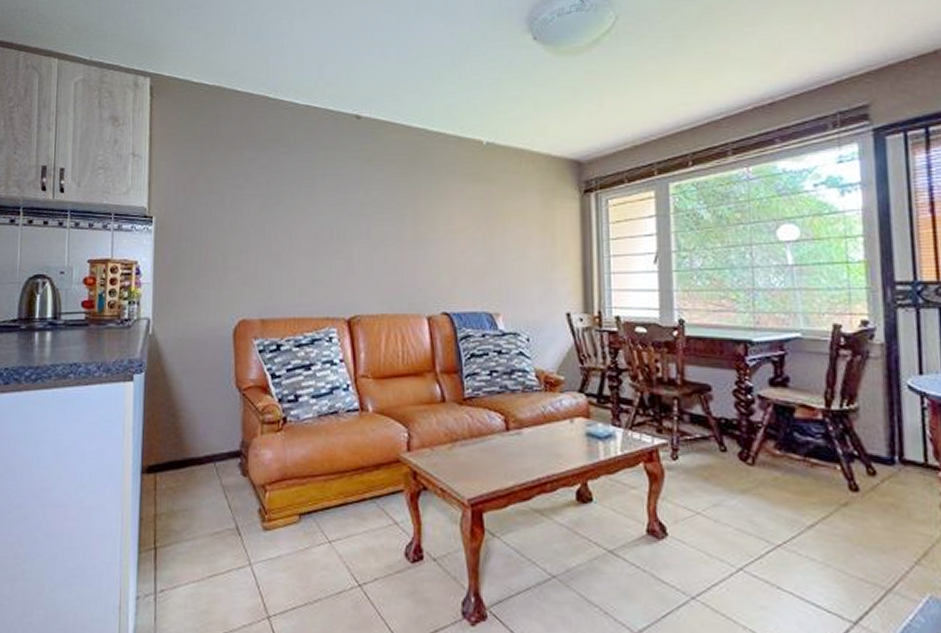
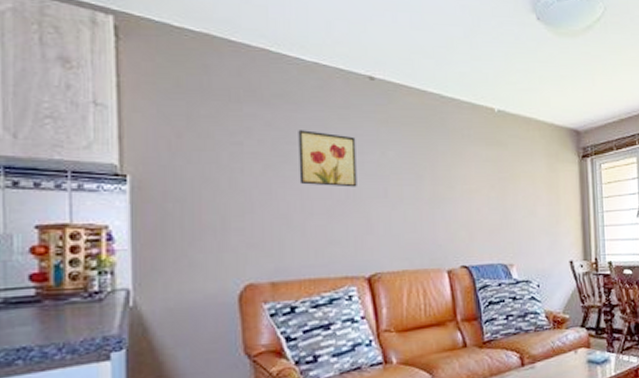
wall art: none [289,172,341,228] -> present [298,130,357,187]

